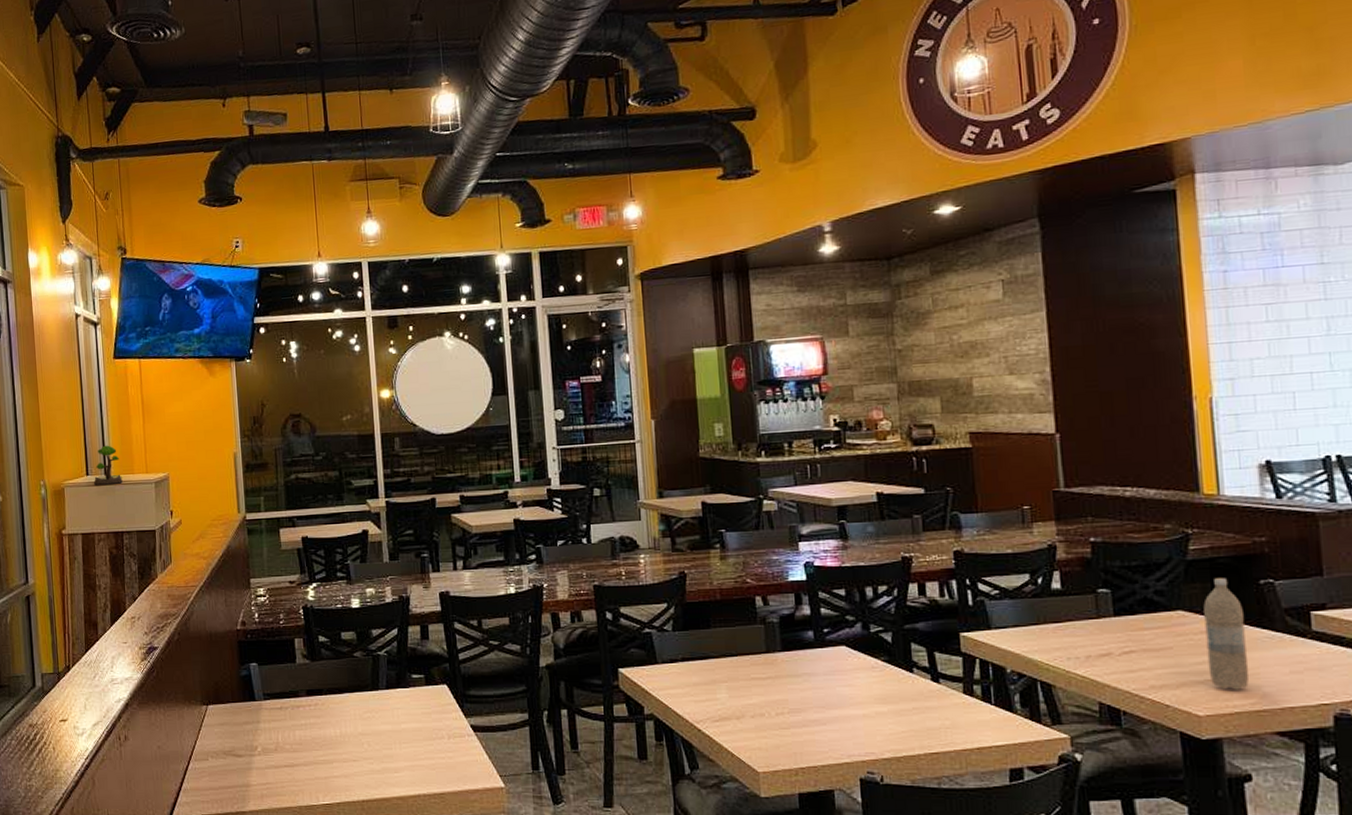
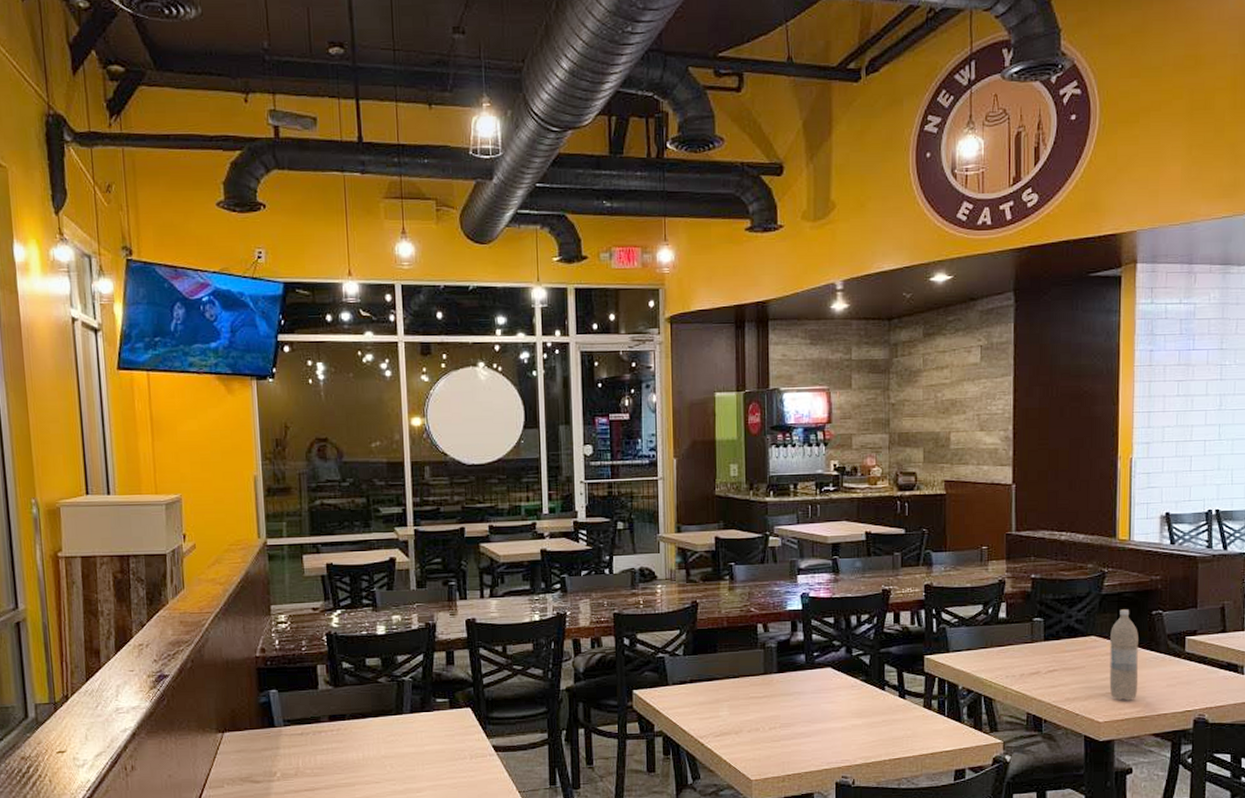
plant: present [94,445,123,486] -> none [95,463,128,506]

